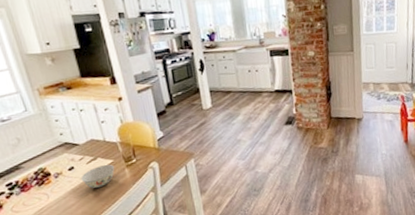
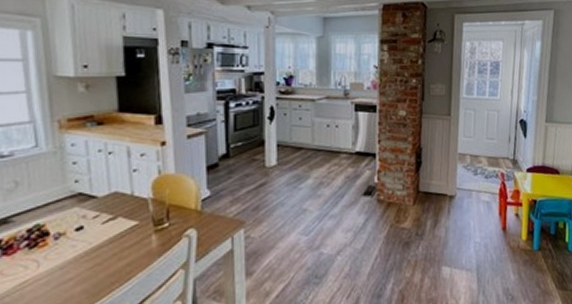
bowl: present [81,164,115,189] -> none [90,226,139,259]

